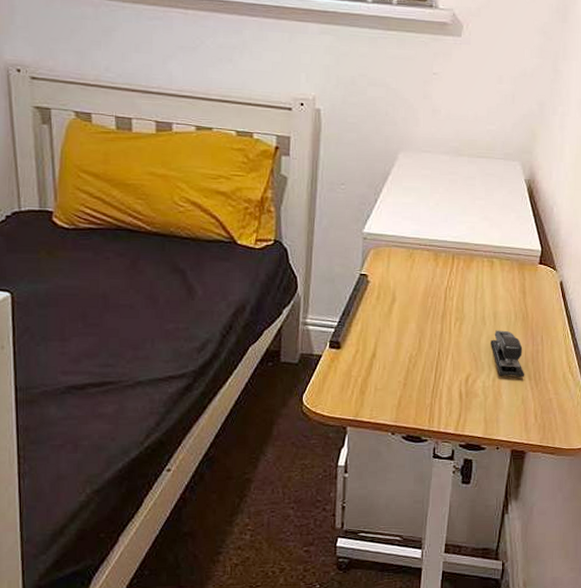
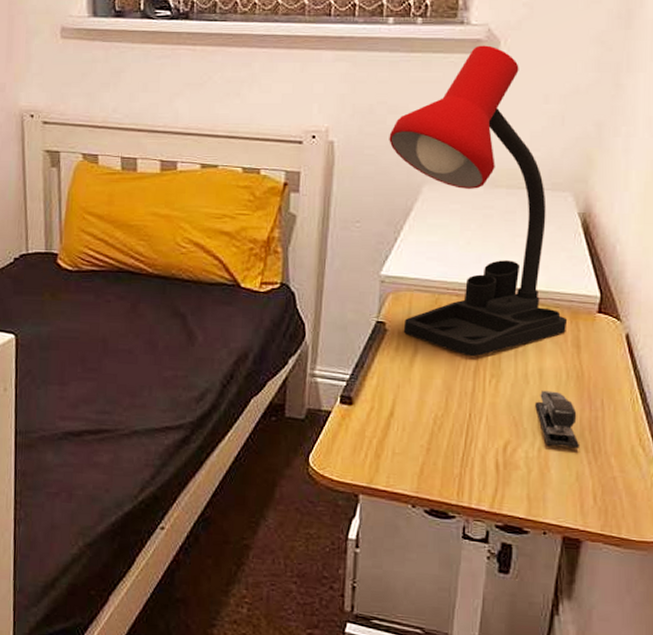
desk lamp: none [369,28,516,304] -> present [389,45,568,357]

